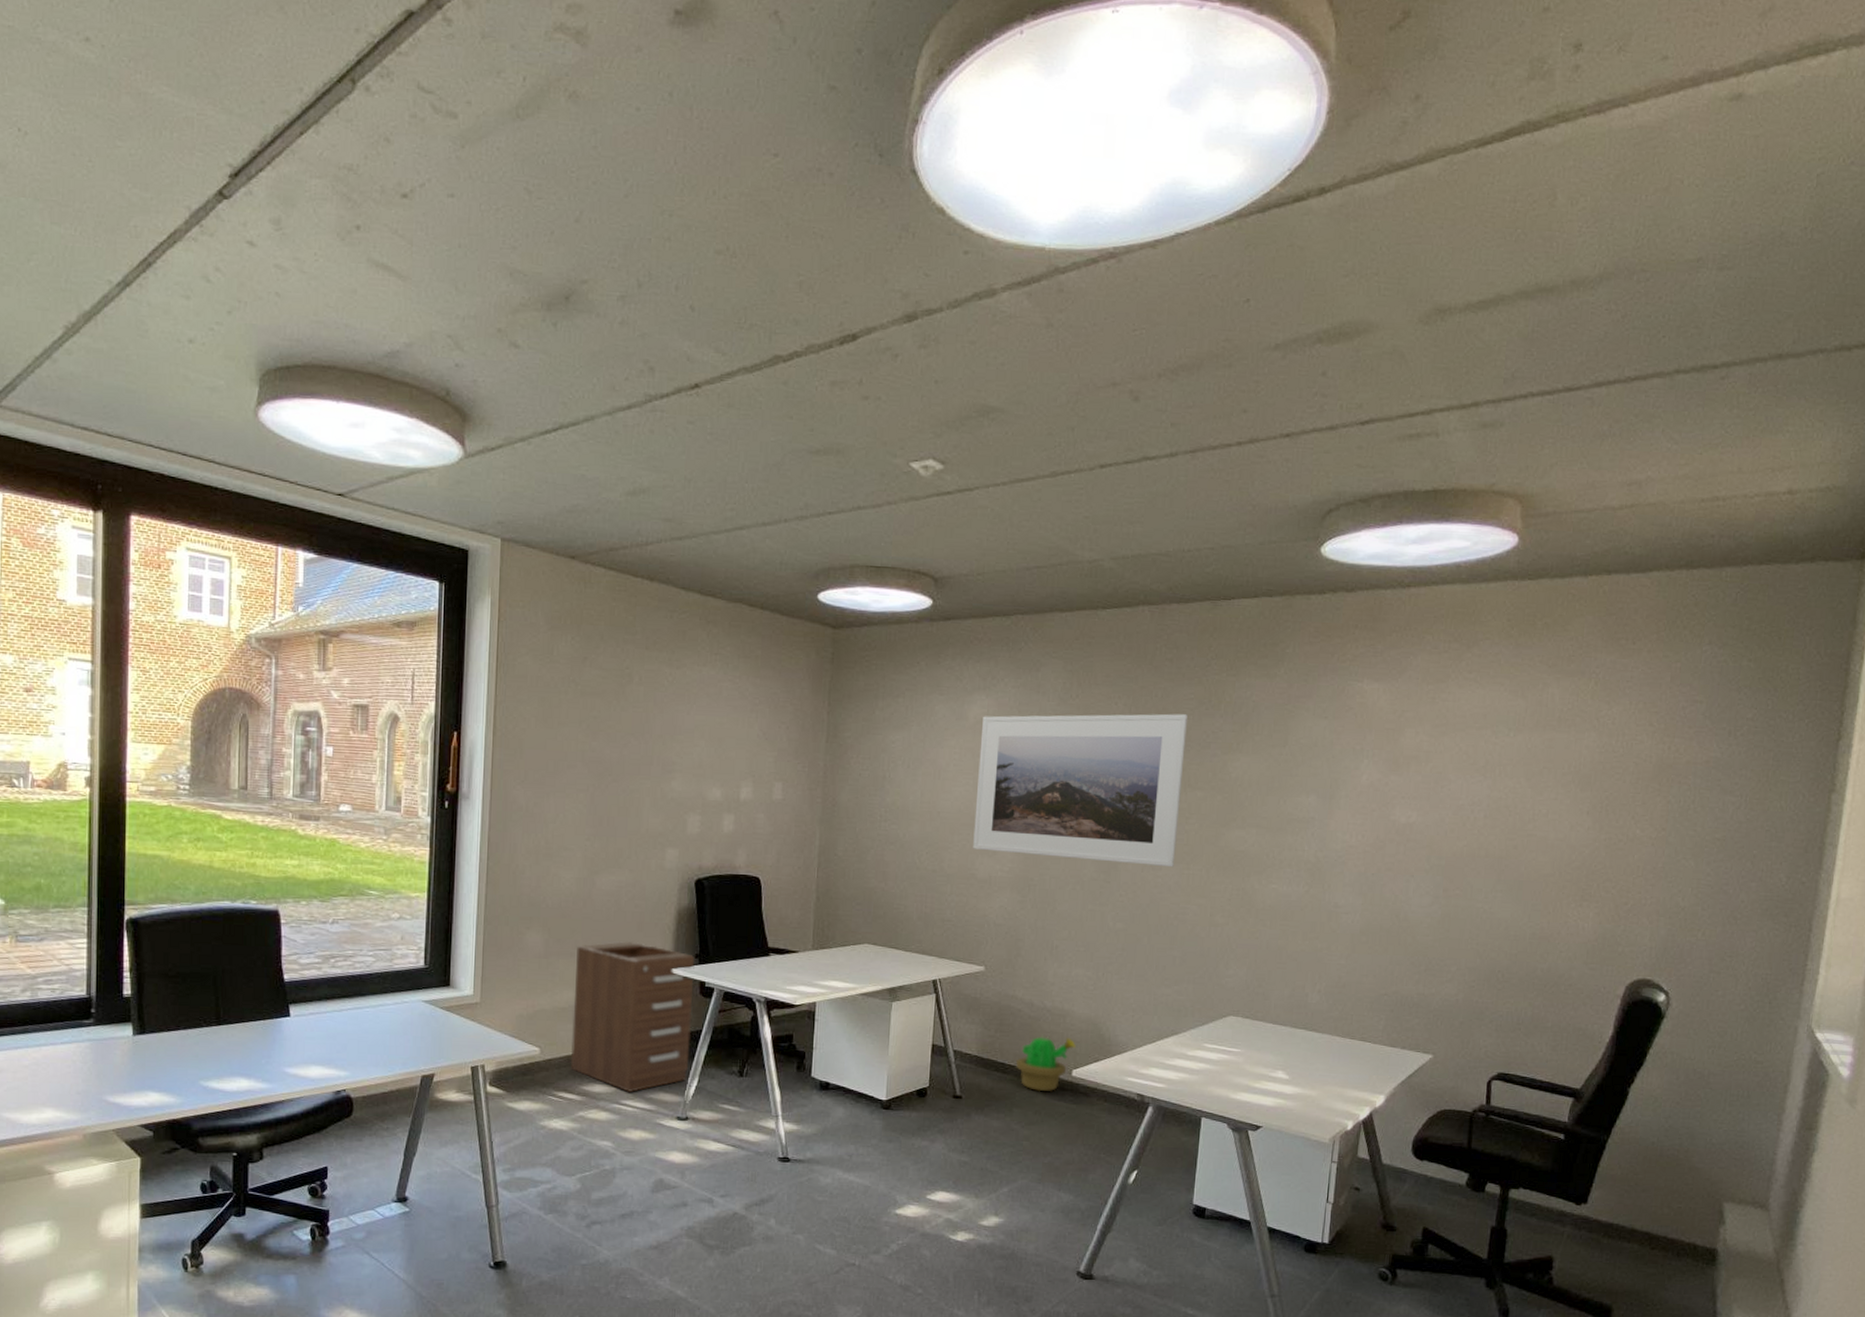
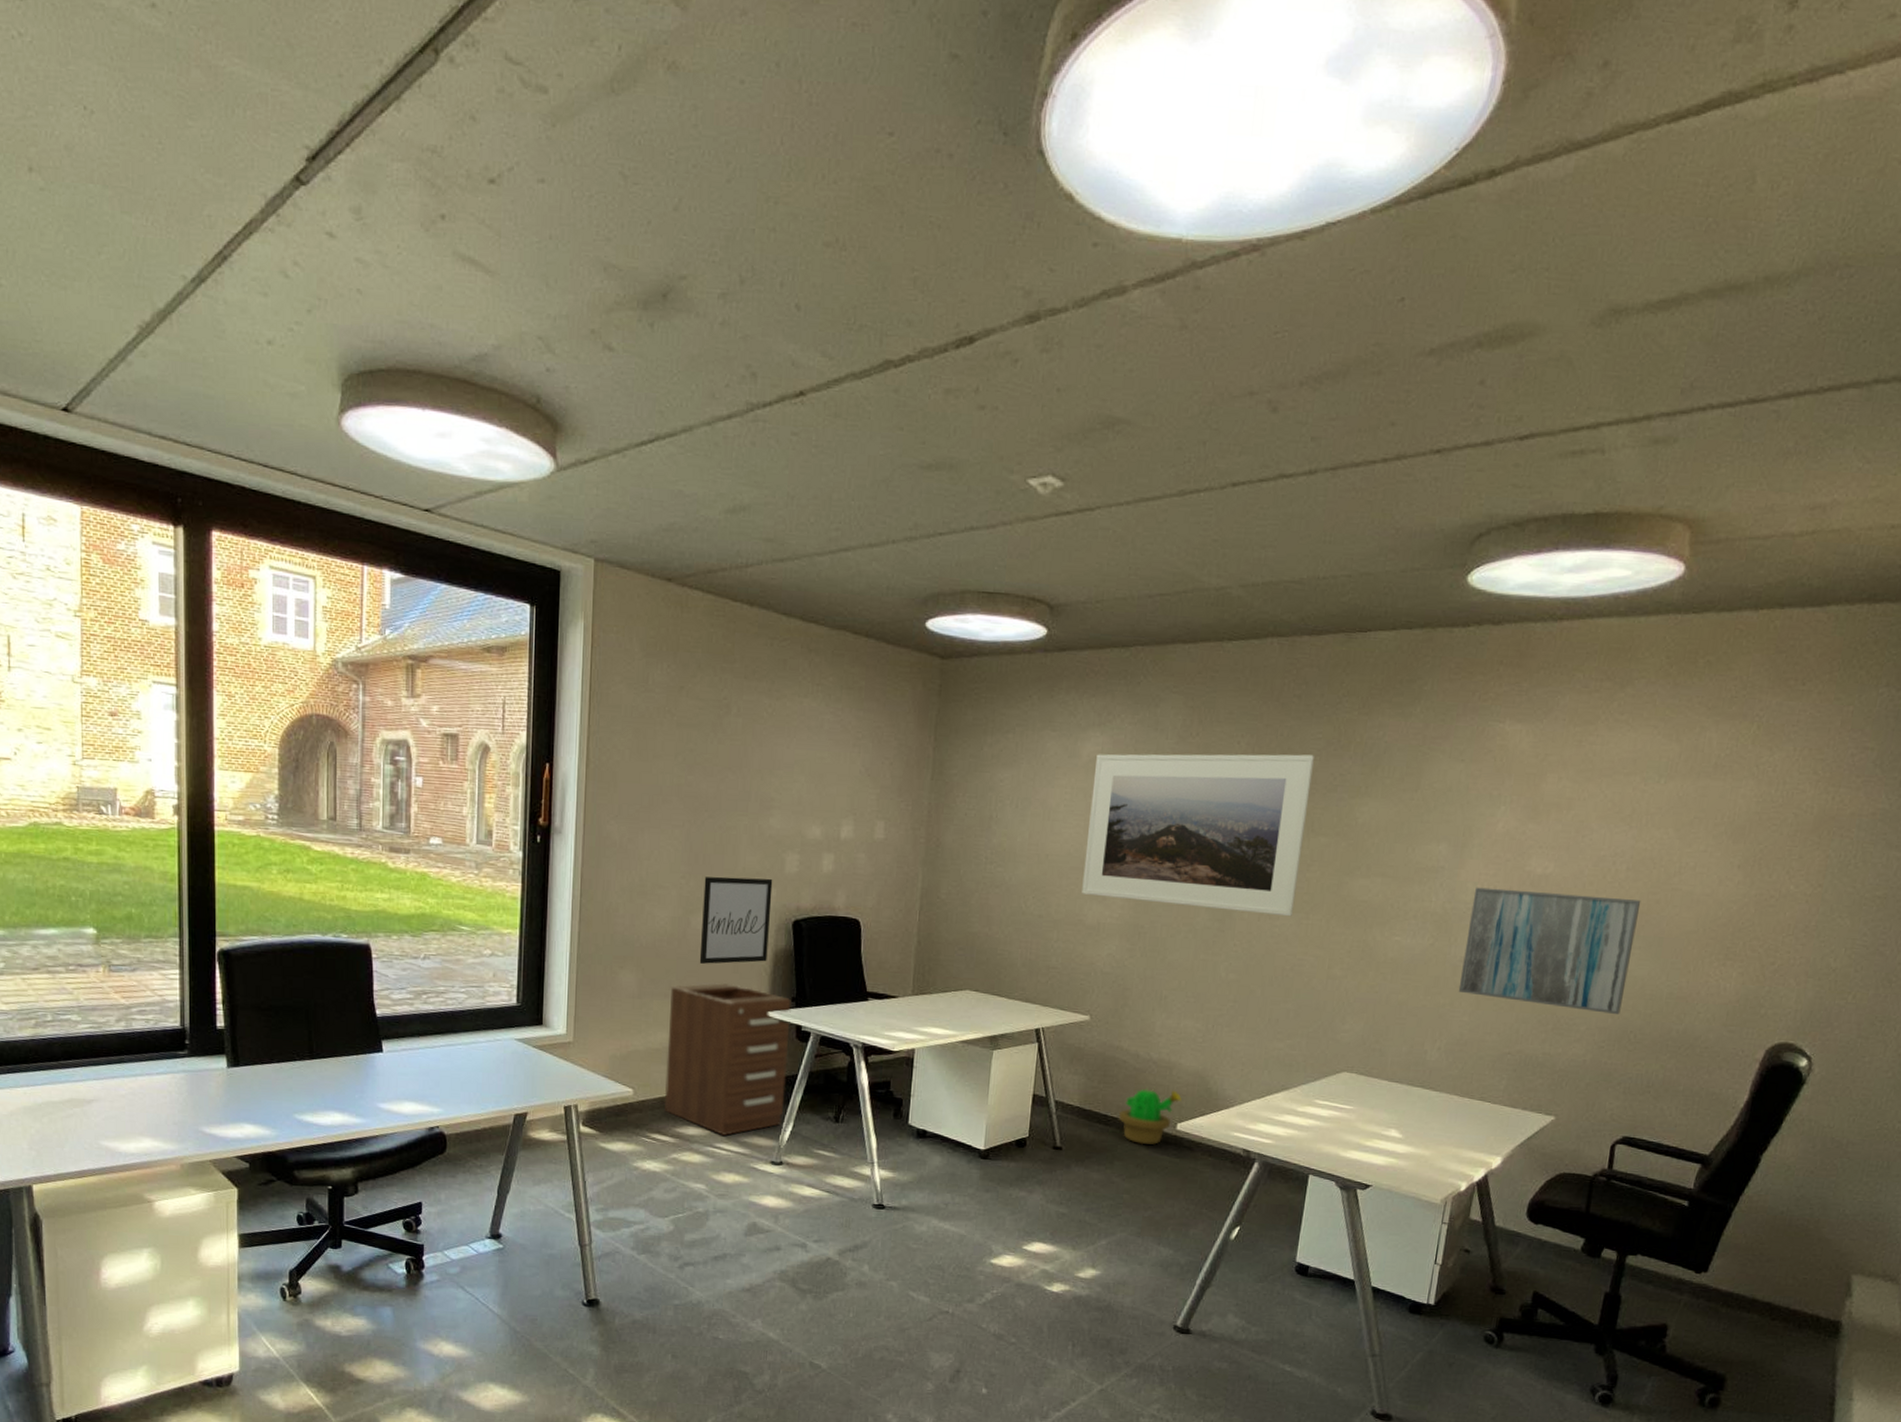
wall art: none [604,838,675,923] -> present [699,876,773,964]
wall art: none [1334,836,1500,956] -> present [1458,887,1641,1015]

